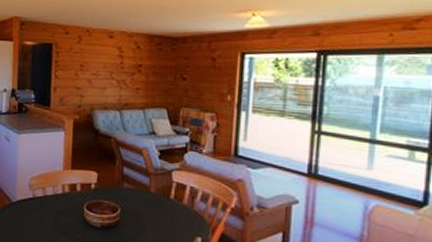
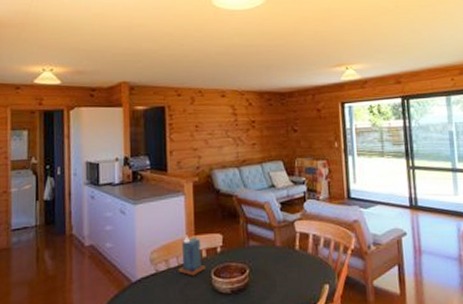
candle: none [53,168,80,206] -> present [177,235,207,276]

